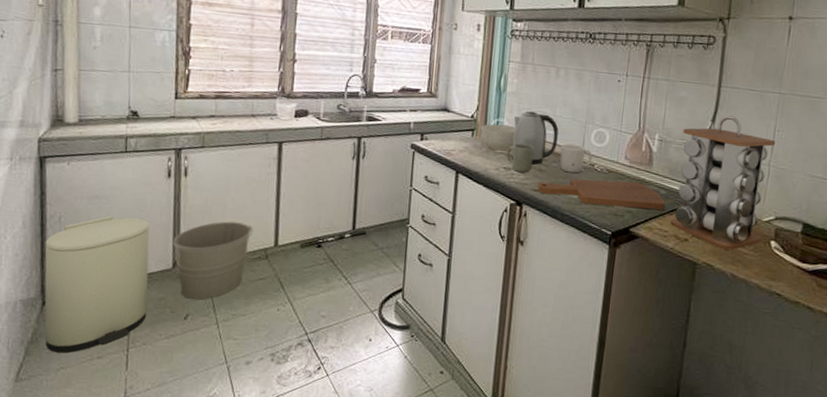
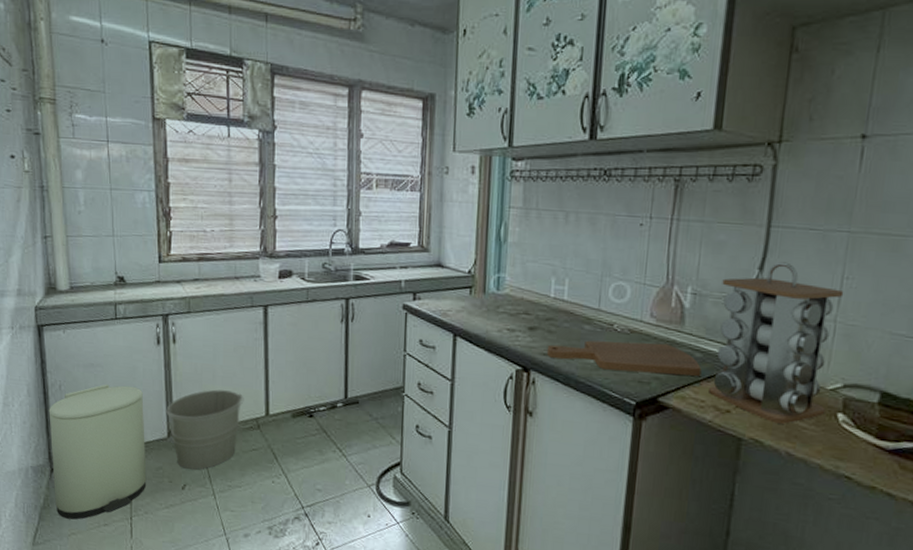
bowl: present [480,124,515,151] -> none [479,280,519,311]
cup: present [507,143,534,173] -> none [510,301,541,334]
kettle: present [511,111,559,165] -> none [515,264,570,325]
mug: present [559,143,593,174] -> none [571,300,611,335]

